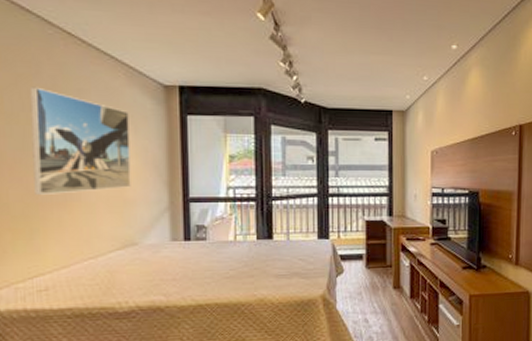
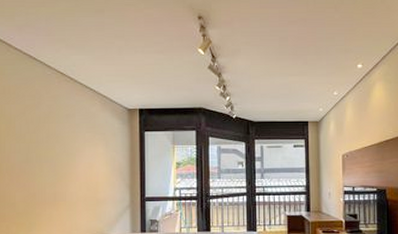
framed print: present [29,86,131,195] -> none [33,114,102,196]

